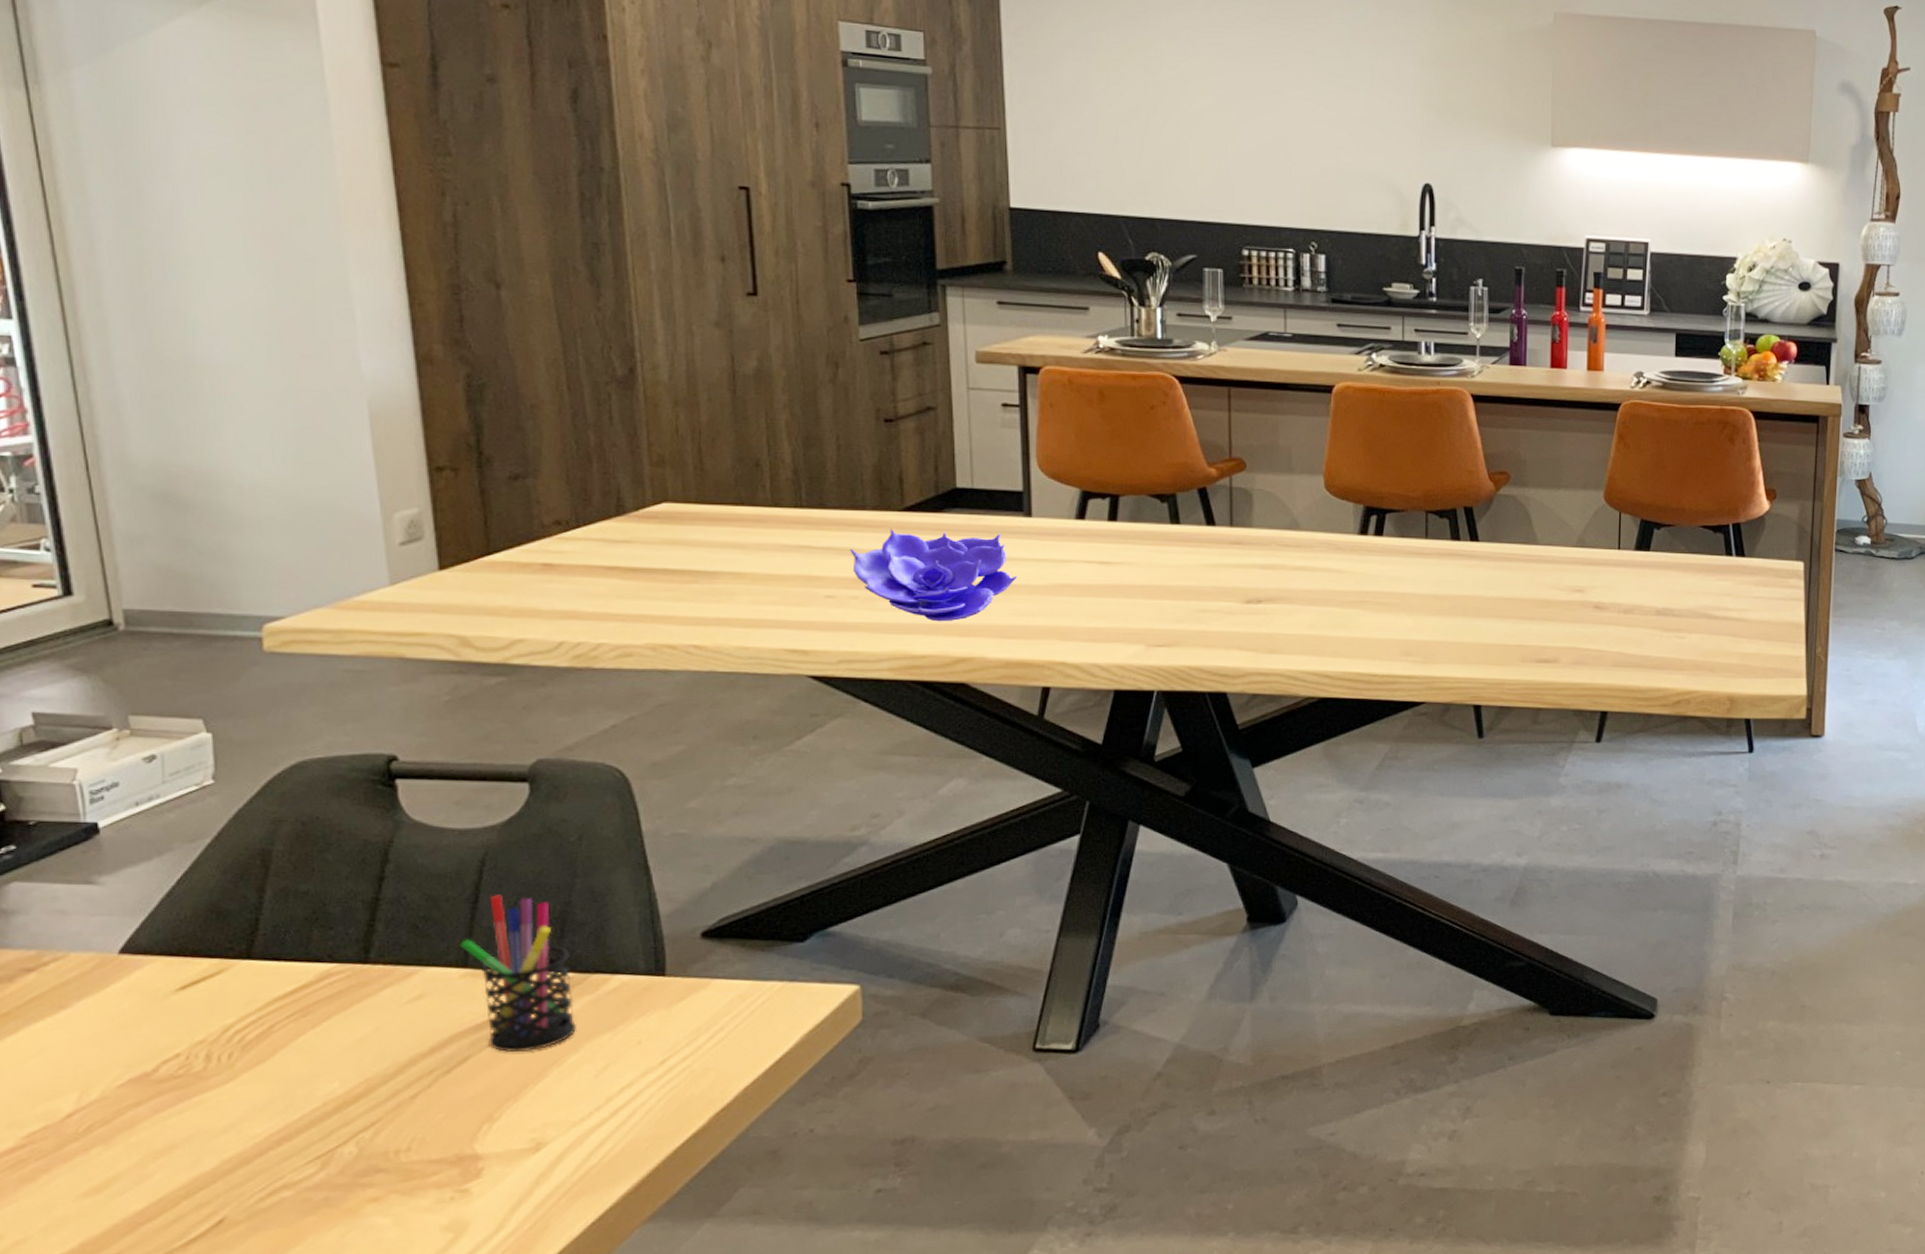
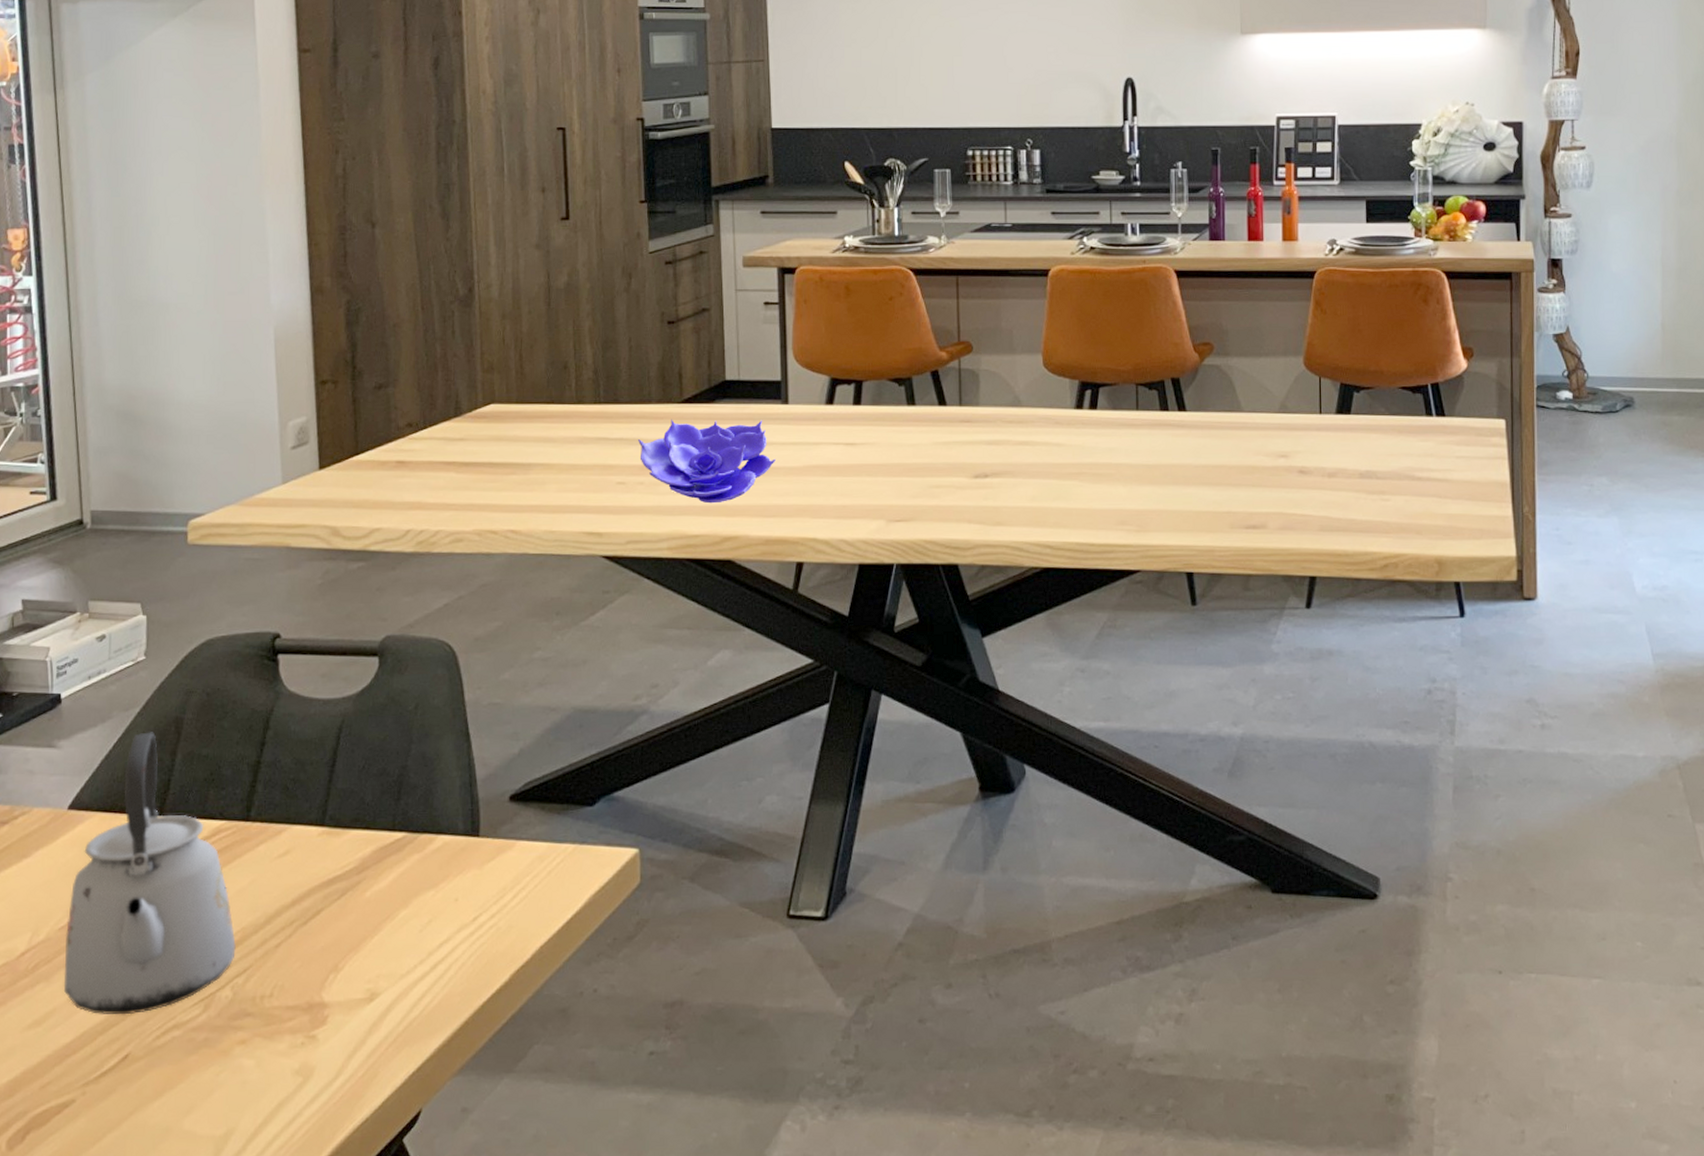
kettle: none [126,866,359,1178] -> present [63,732,236,1015]
pen holder: present [459,895,576,1052] -> none [319,759,407,906]

